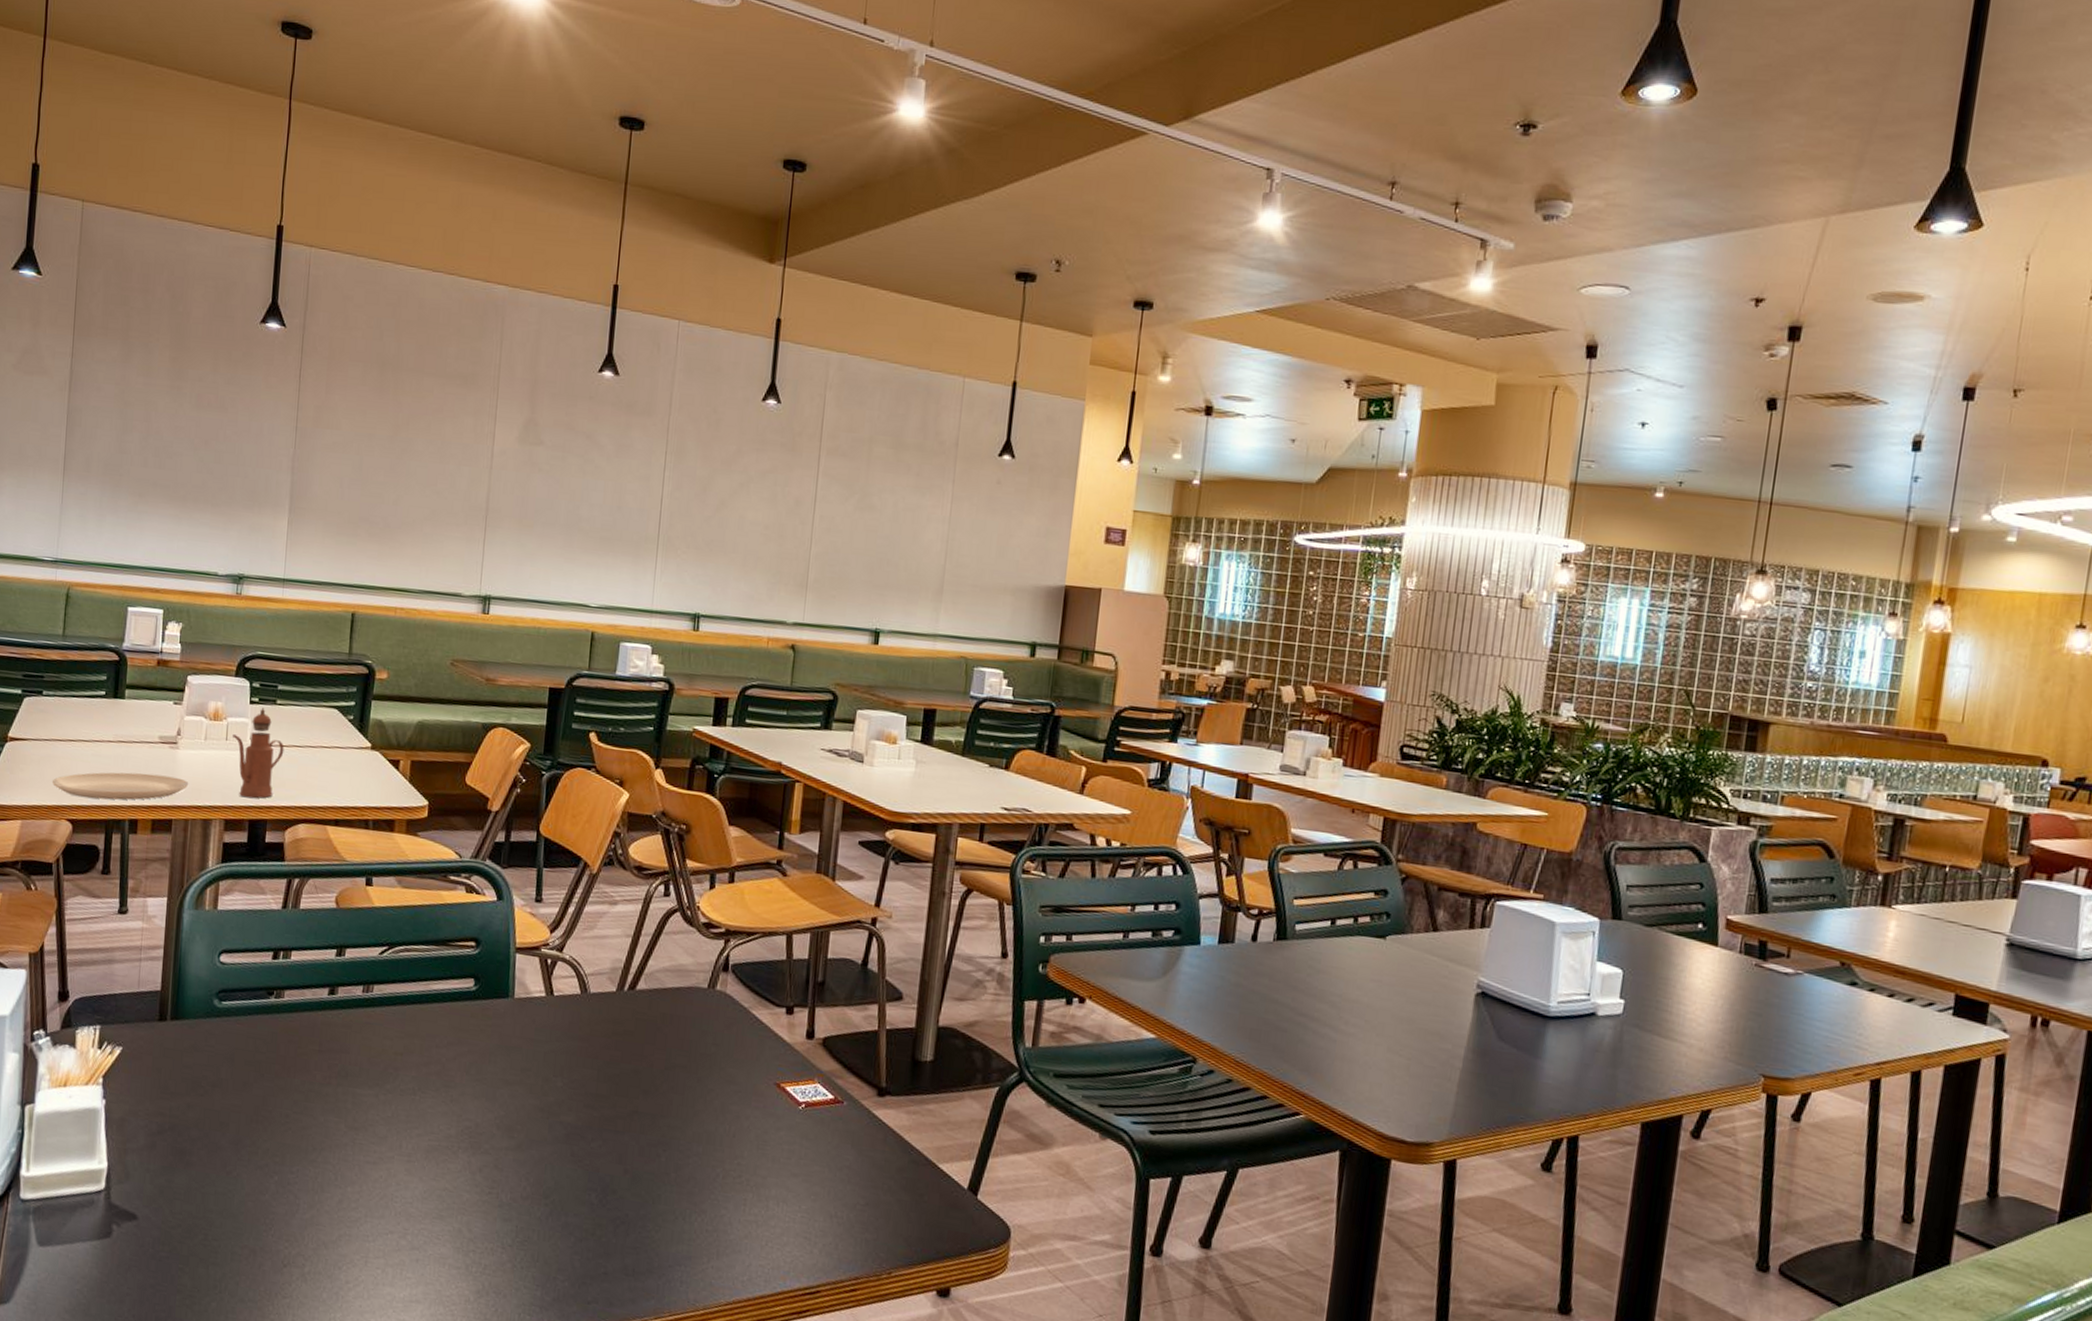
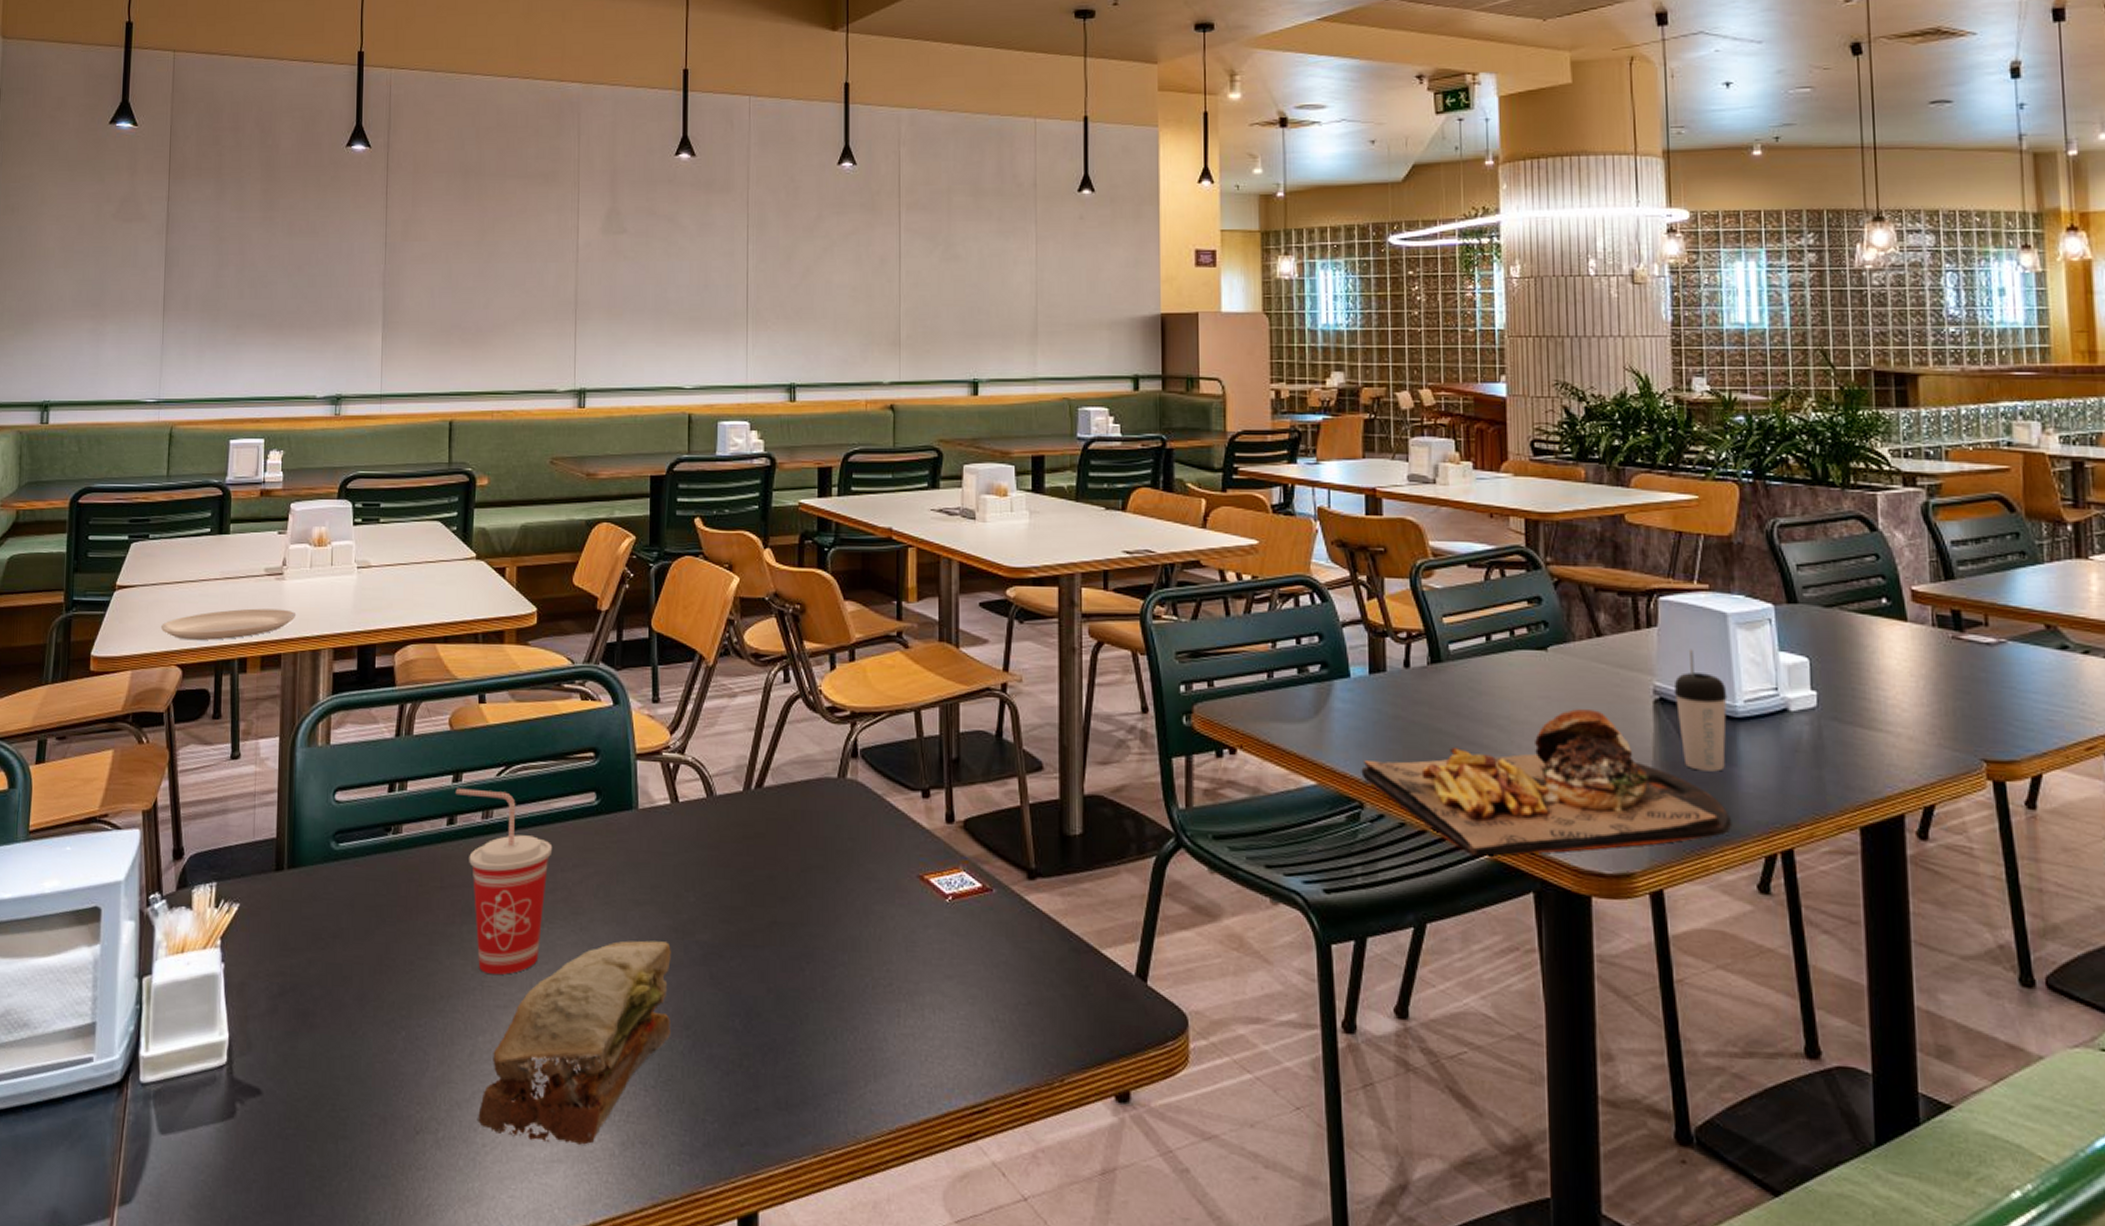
coffeepot: present [233,707,284,798] -> none [338,528,390,623]
beverage cup: none [338,961,429,1135] -> present [455,788,553,975]
sandwich: none [342,1115,536,1290] -> present [477,940,671,1145]
food tray: none [1198,994,1528,1121] -> present [1361,709,1731,857]
beverage cup: none [1494,951,1544,1062] -> present [1673,649,1728,772]

